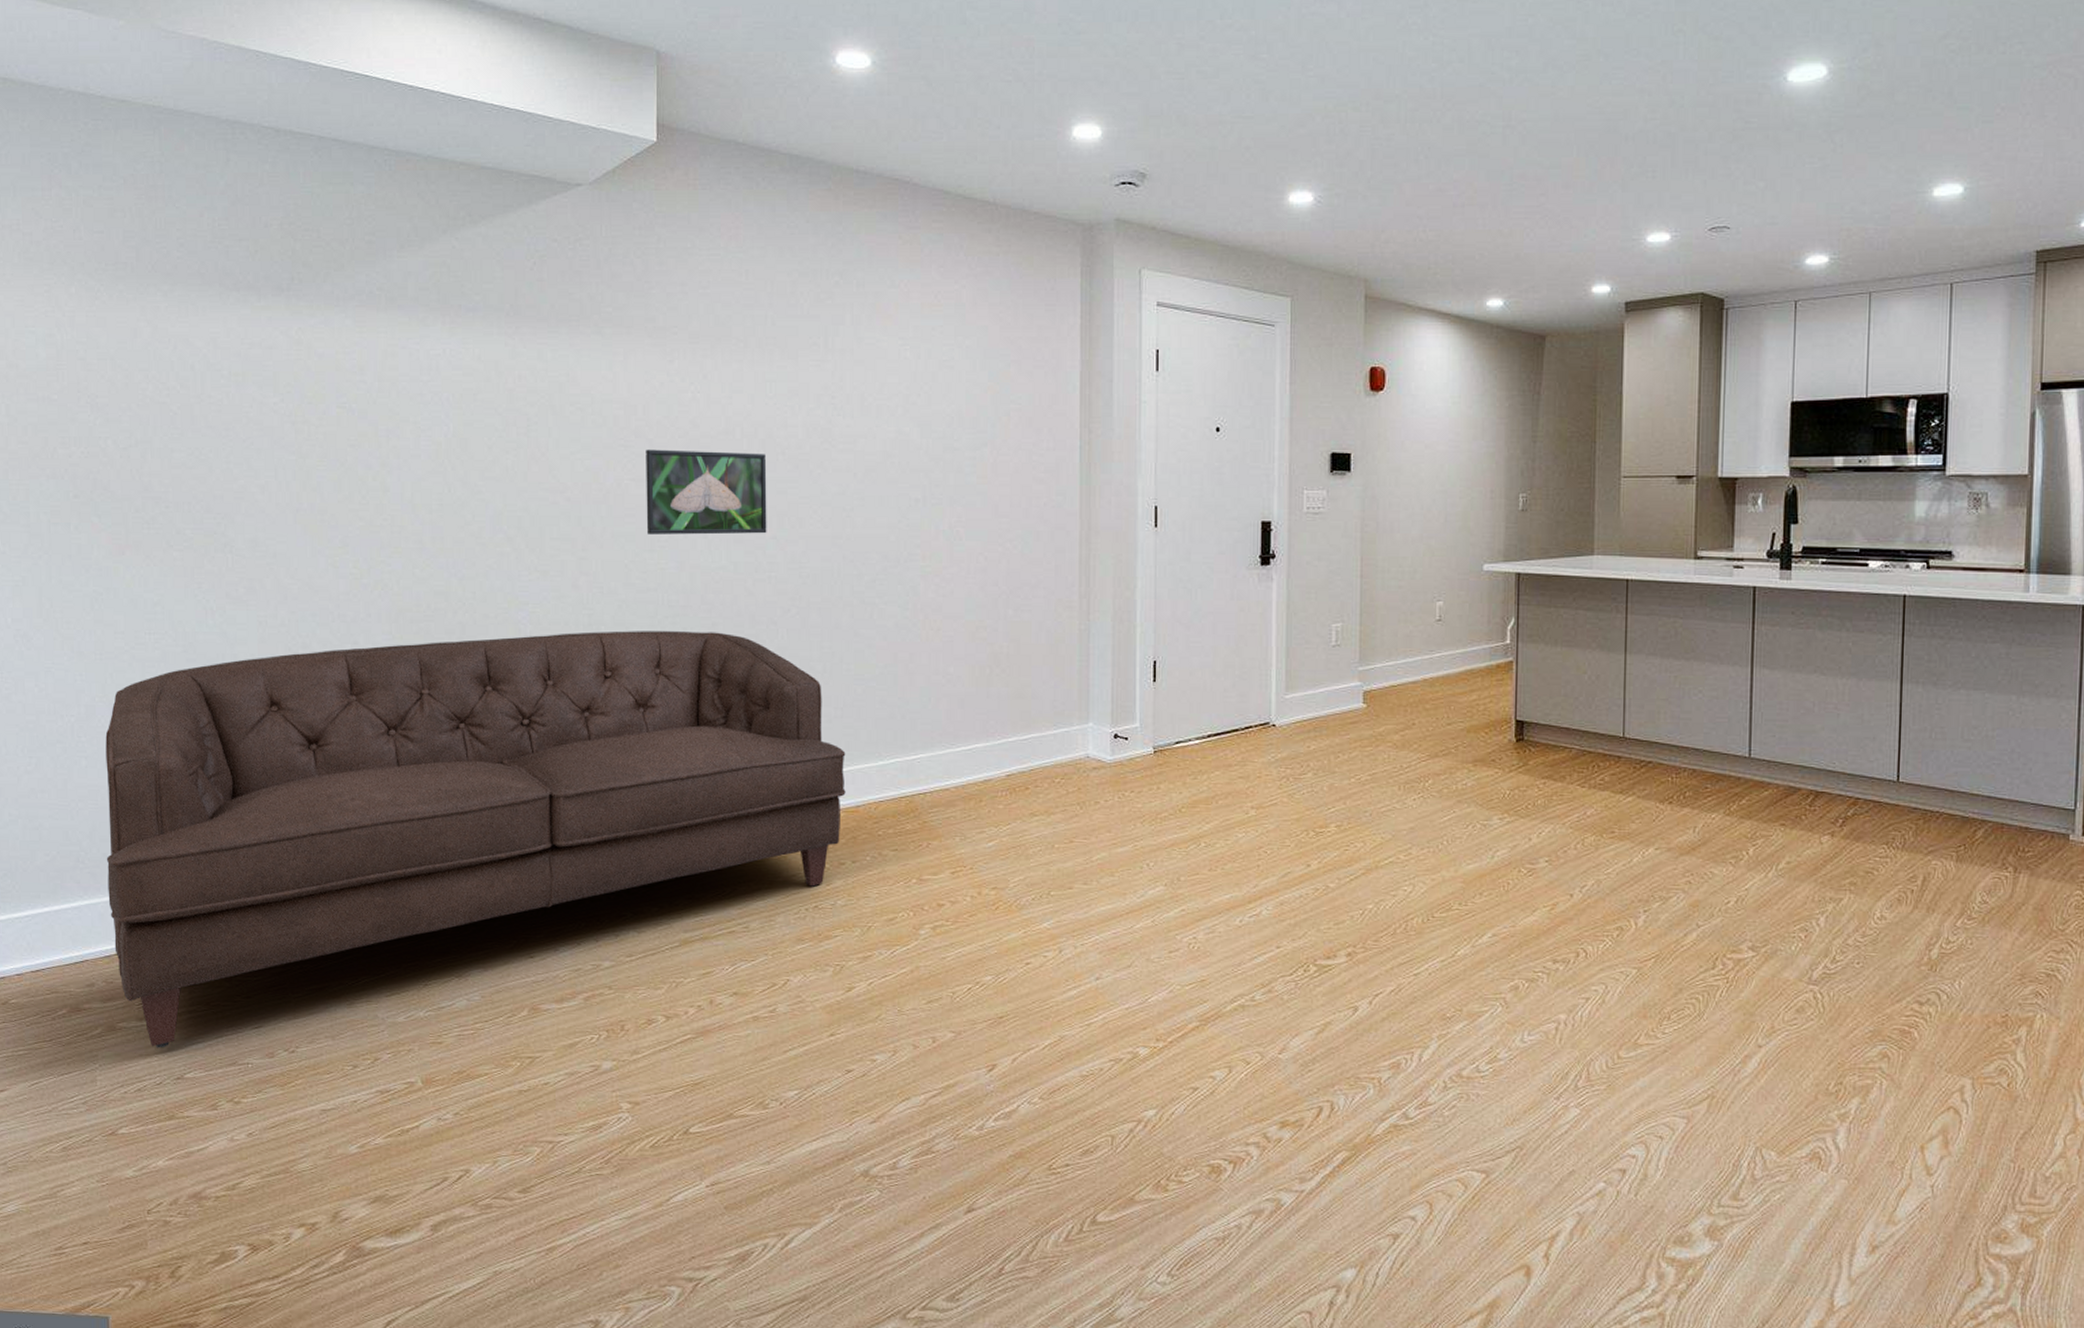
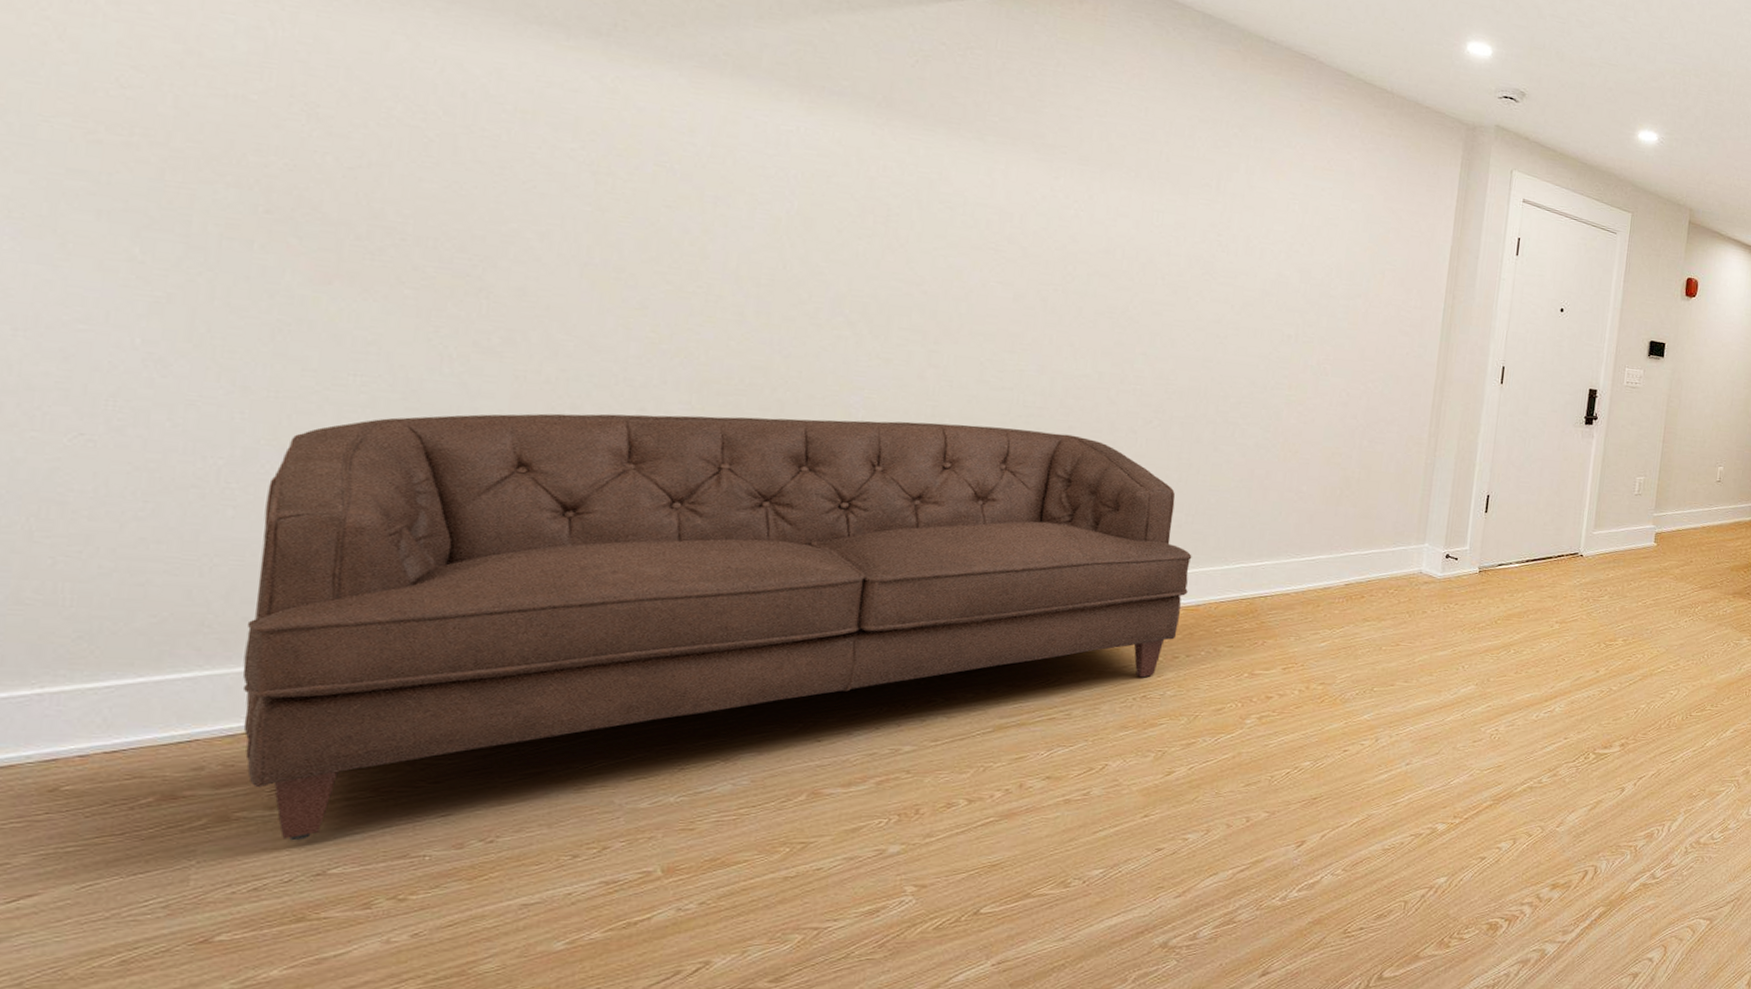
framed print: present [646,449,767,535] -> none [1008,256,1145,349]

